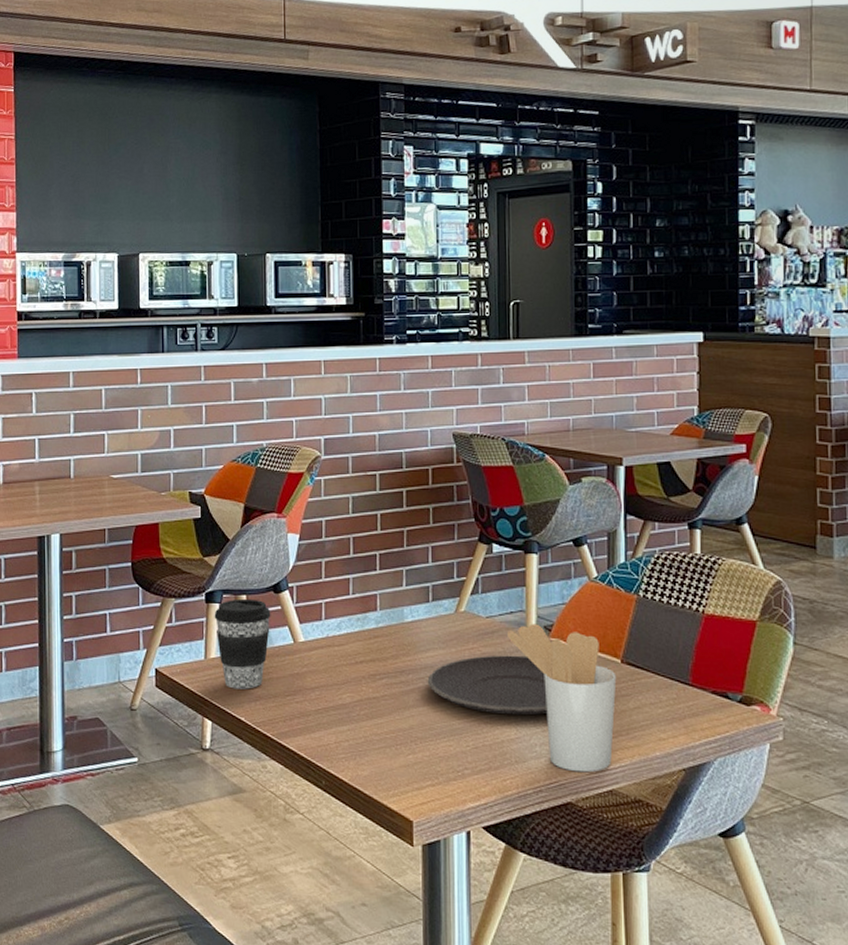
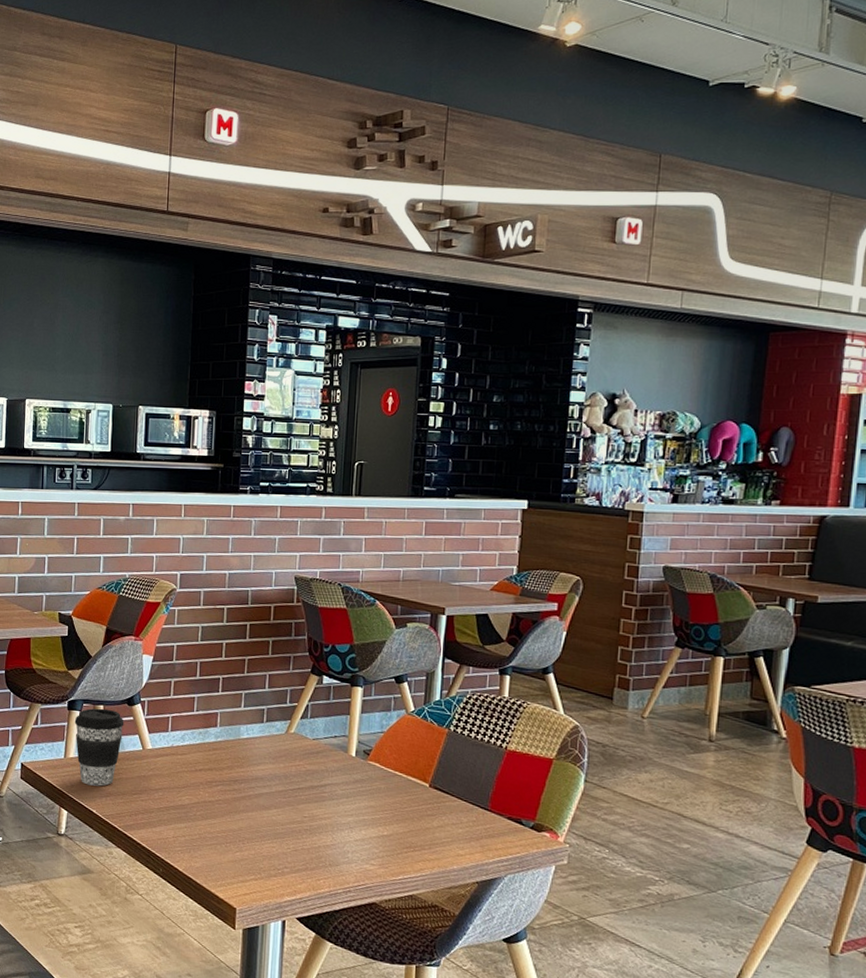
plate: present [427,655,548,716] -> none [257,772,362,827]
utensil holder: present [508,623,617,773] -> none [331,747,424,879]

